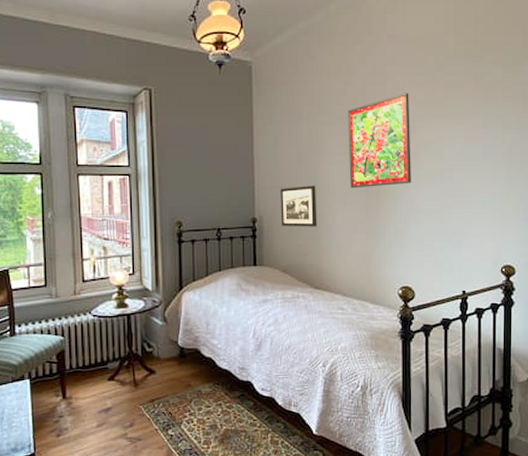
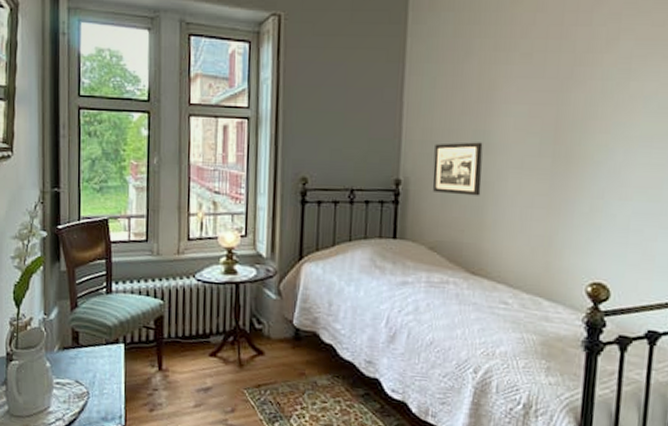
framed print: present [348,93,411,189] -> none [530,24,627,150]

